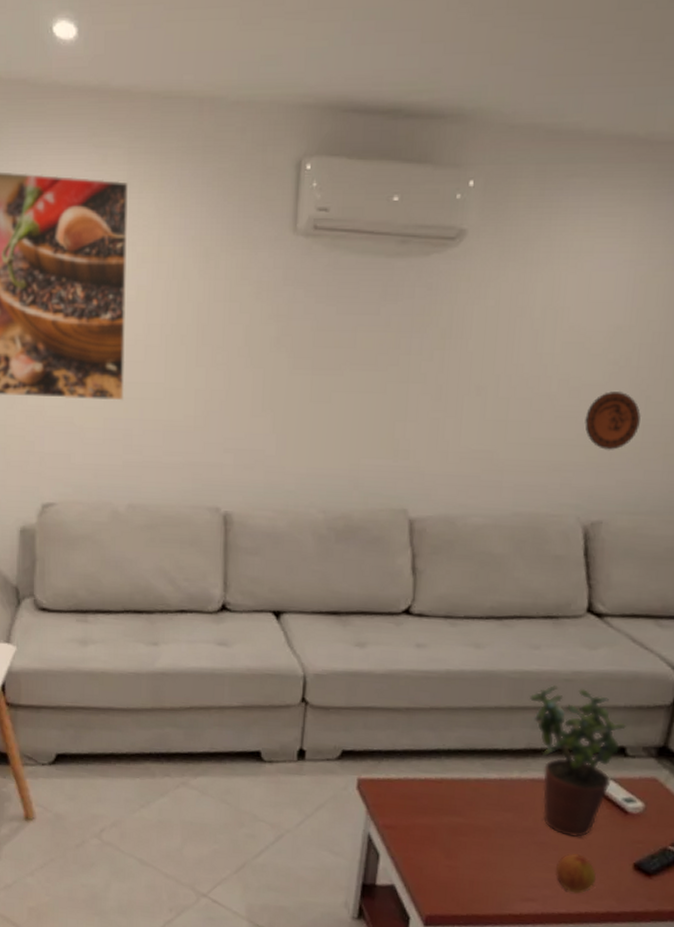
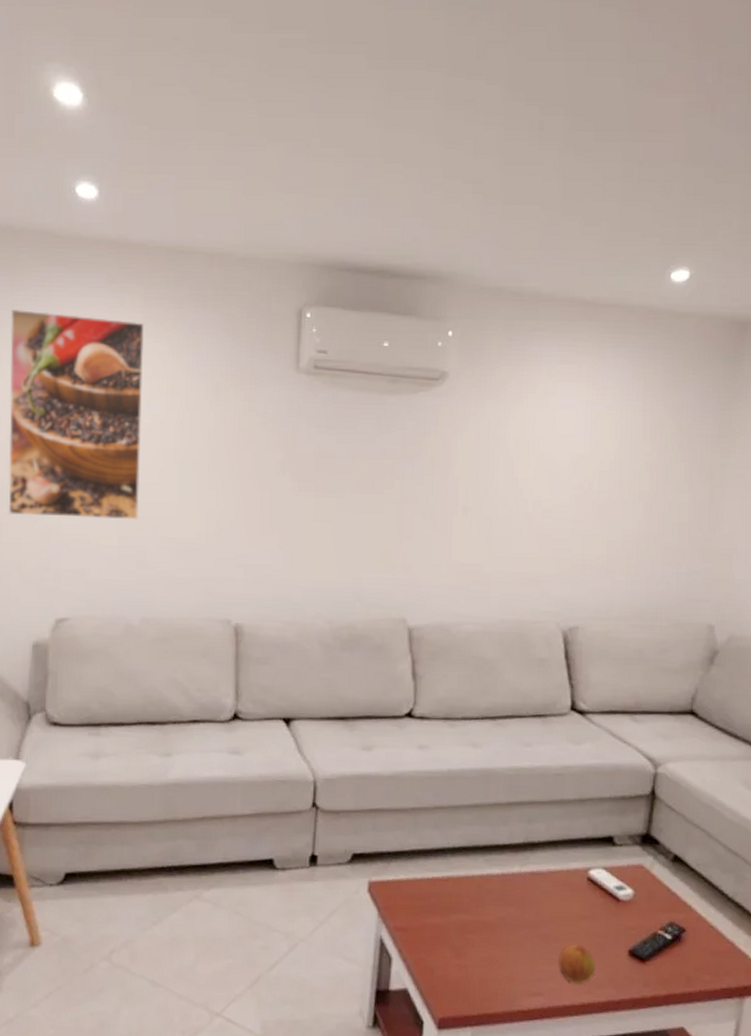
potted plant: present [530,684,626,837] -> none [525,779,612,927]
decorative plate: present [585,391,641,451] -> none [558,512,605,564]

